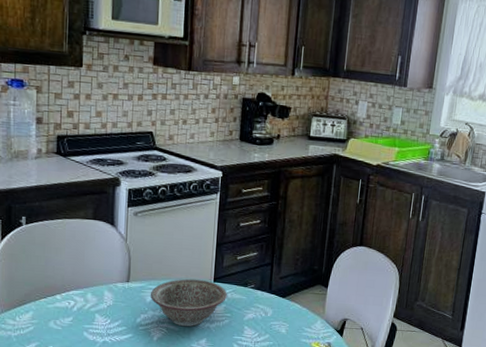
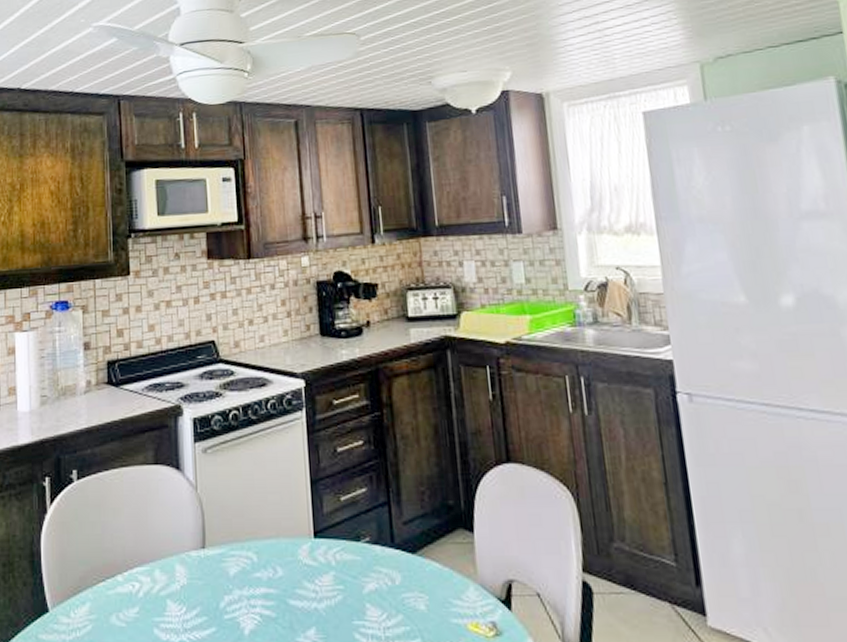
decorative bowl: present [150,278,228,327] -> none [233,536,336,611]

